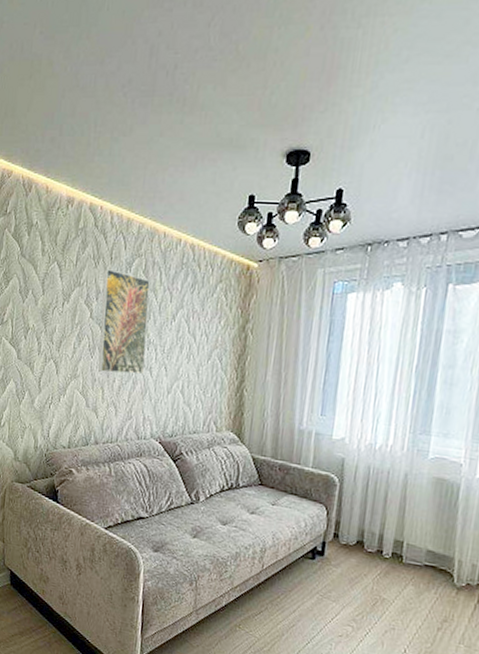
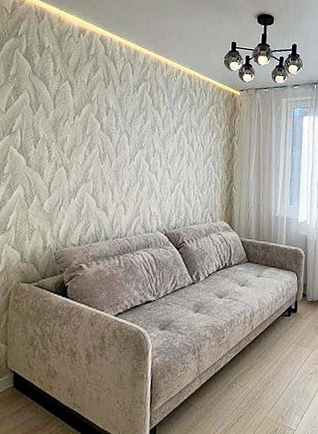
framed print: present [98,269,150,375] -> none [108,90,155,178]

